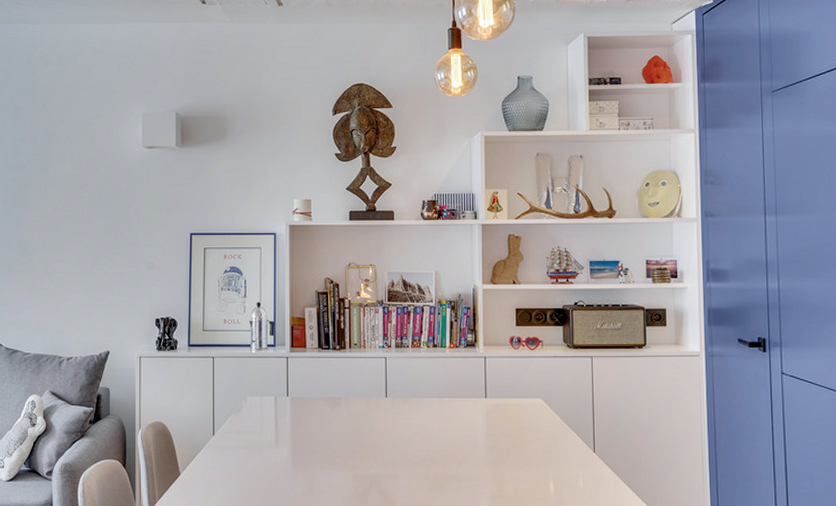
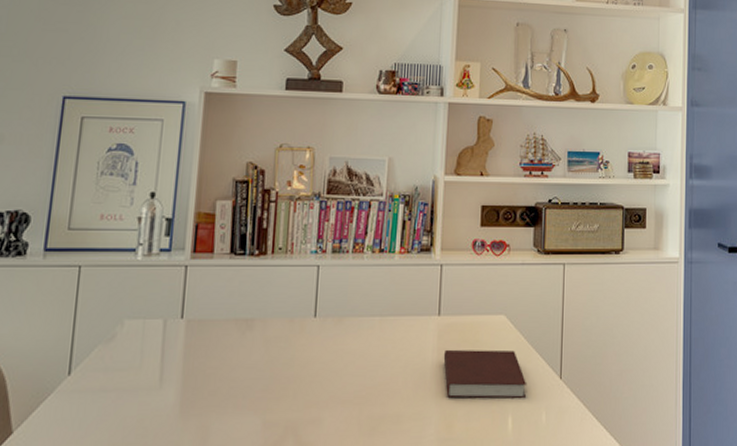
notebook: none [491,425,564,466] -> present [443,349,526,399]

